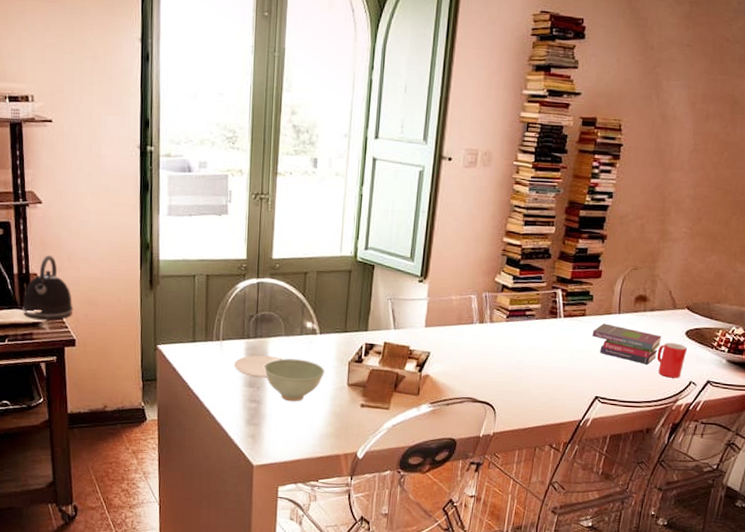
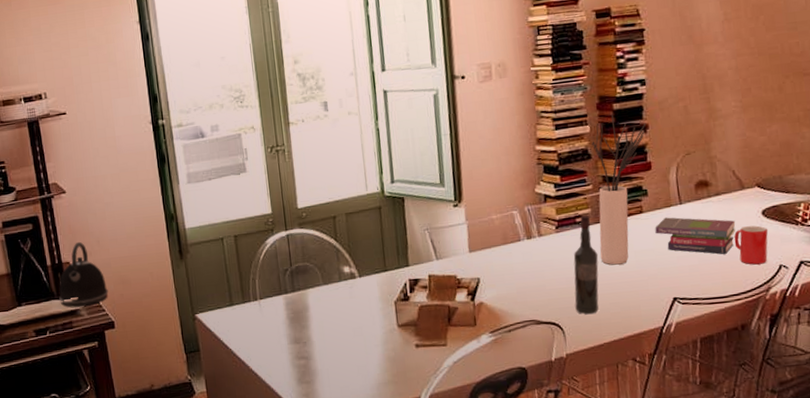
plate: present [234,355,283,378] -> none [275,307,325,333]
bowl: present [264,358,325,402] -> none [307,306,371,353]
wine bottle: none [509,309,539,400] -> present [573,215,599,314]
vase: none [540,221,605,360] -> present [592,115,646,265]

